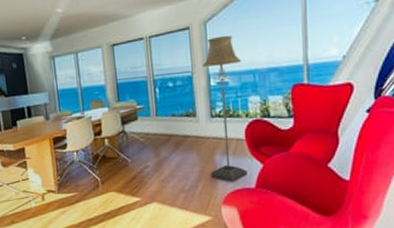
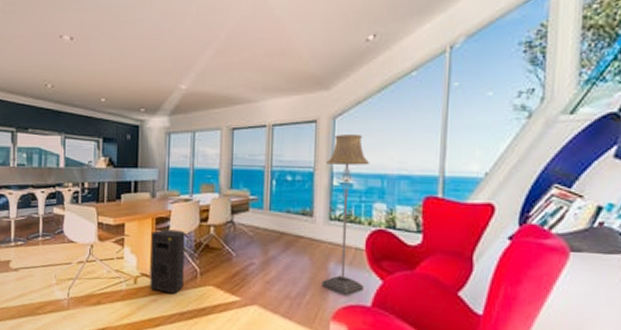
speaker: none [51,146,88,204] -> present [150,229,185,293]

